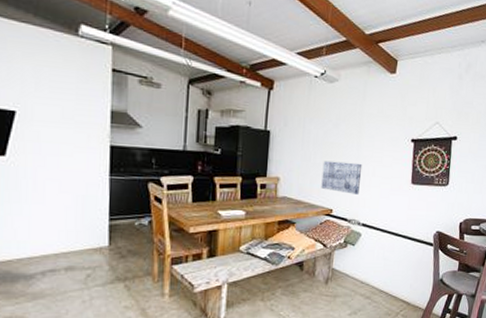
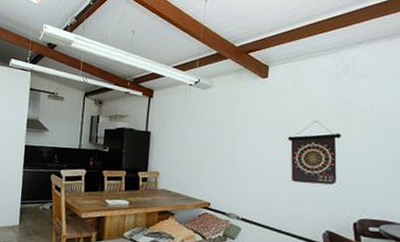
wall art: present [321,160,363,195] -> none [198,157,239,190]

